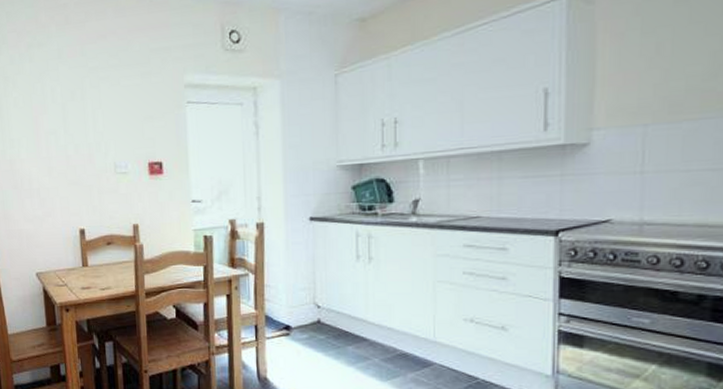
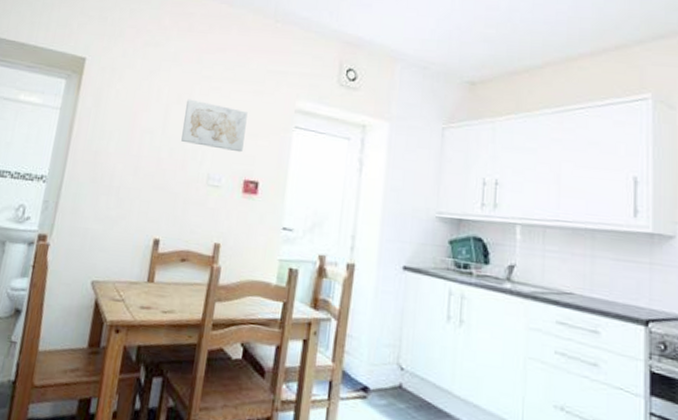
wall art: none [79,93,142,137] -> present [181,99,248,153]

